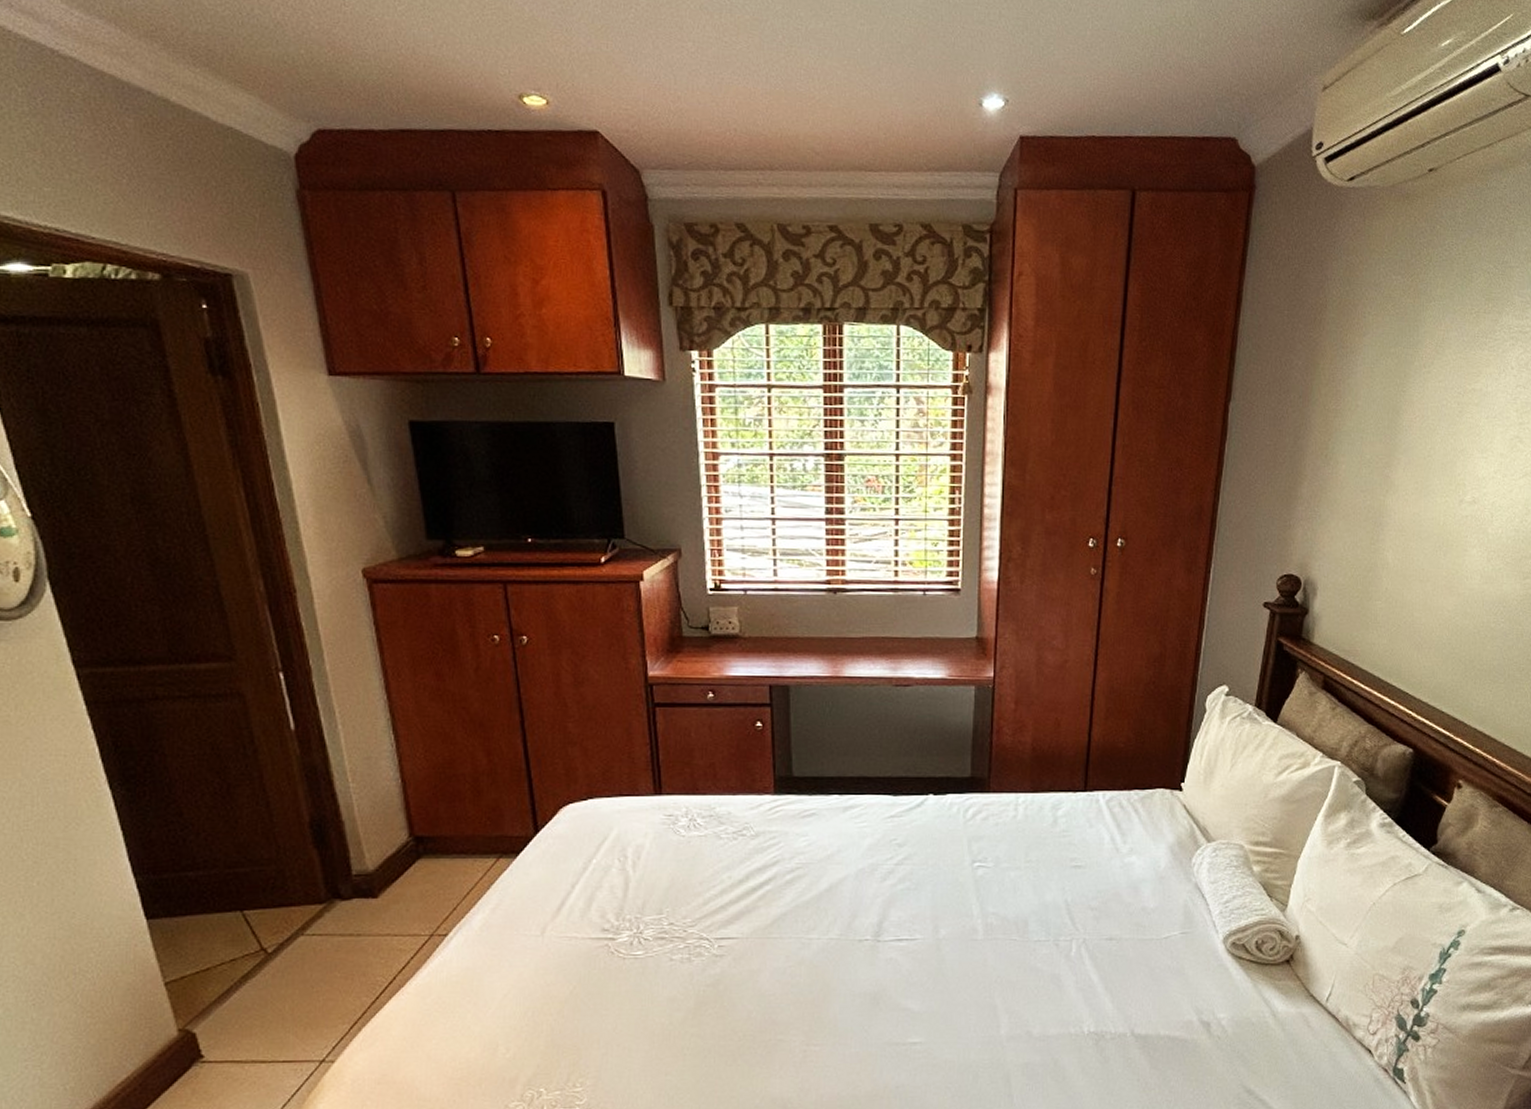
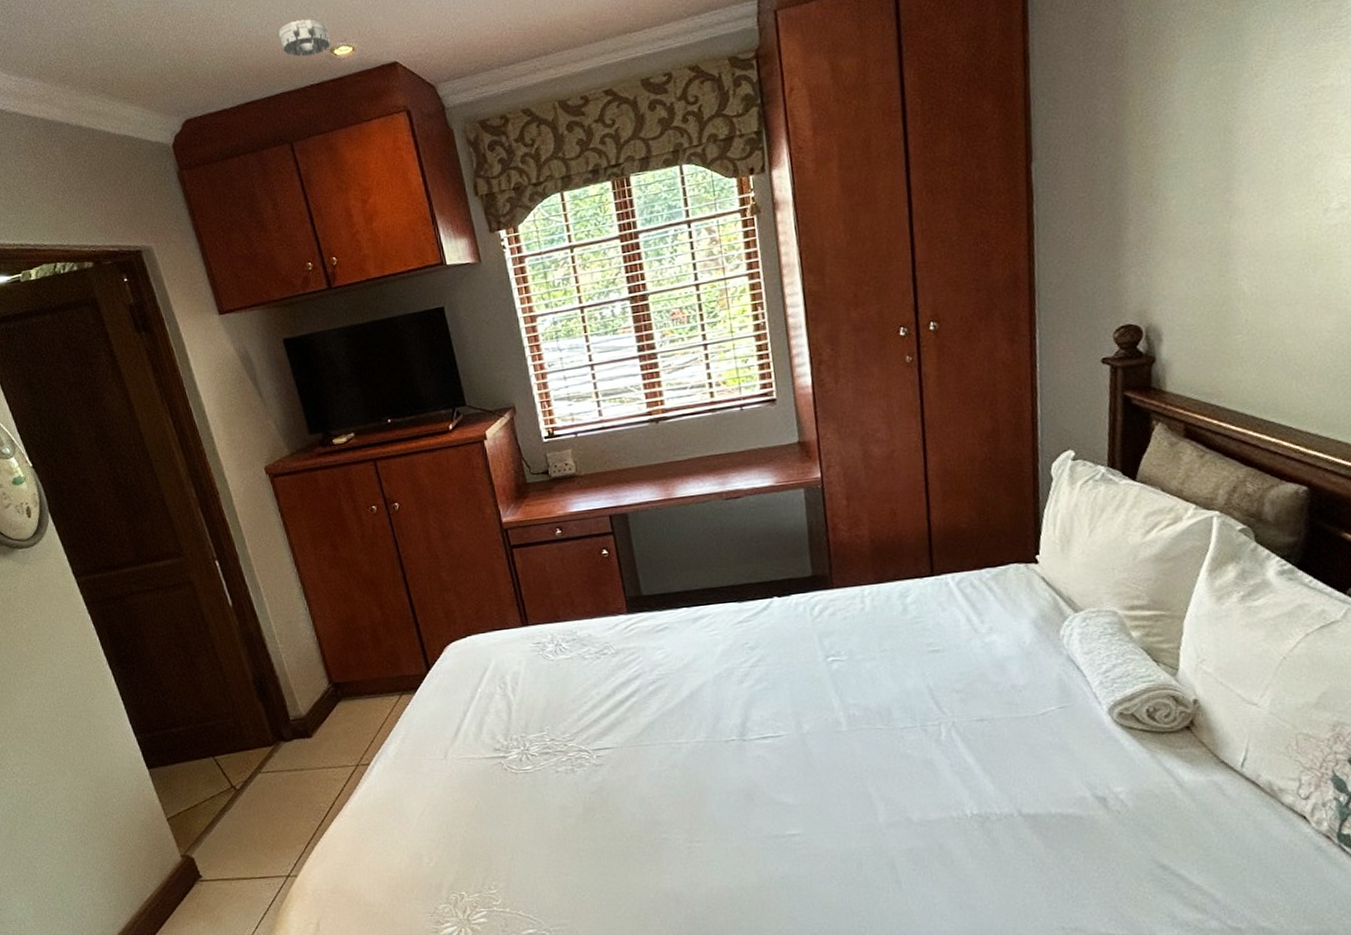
smoke detector: none [455,49,520,97] -> present [278,19,330,57]

